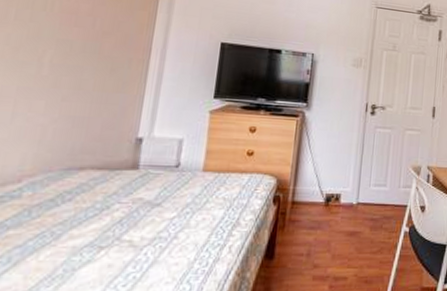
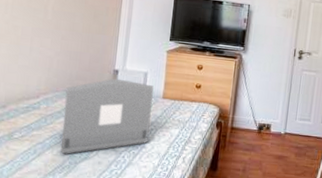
laptop: none [49,149,191,260] -> present [60,78,154,155]

